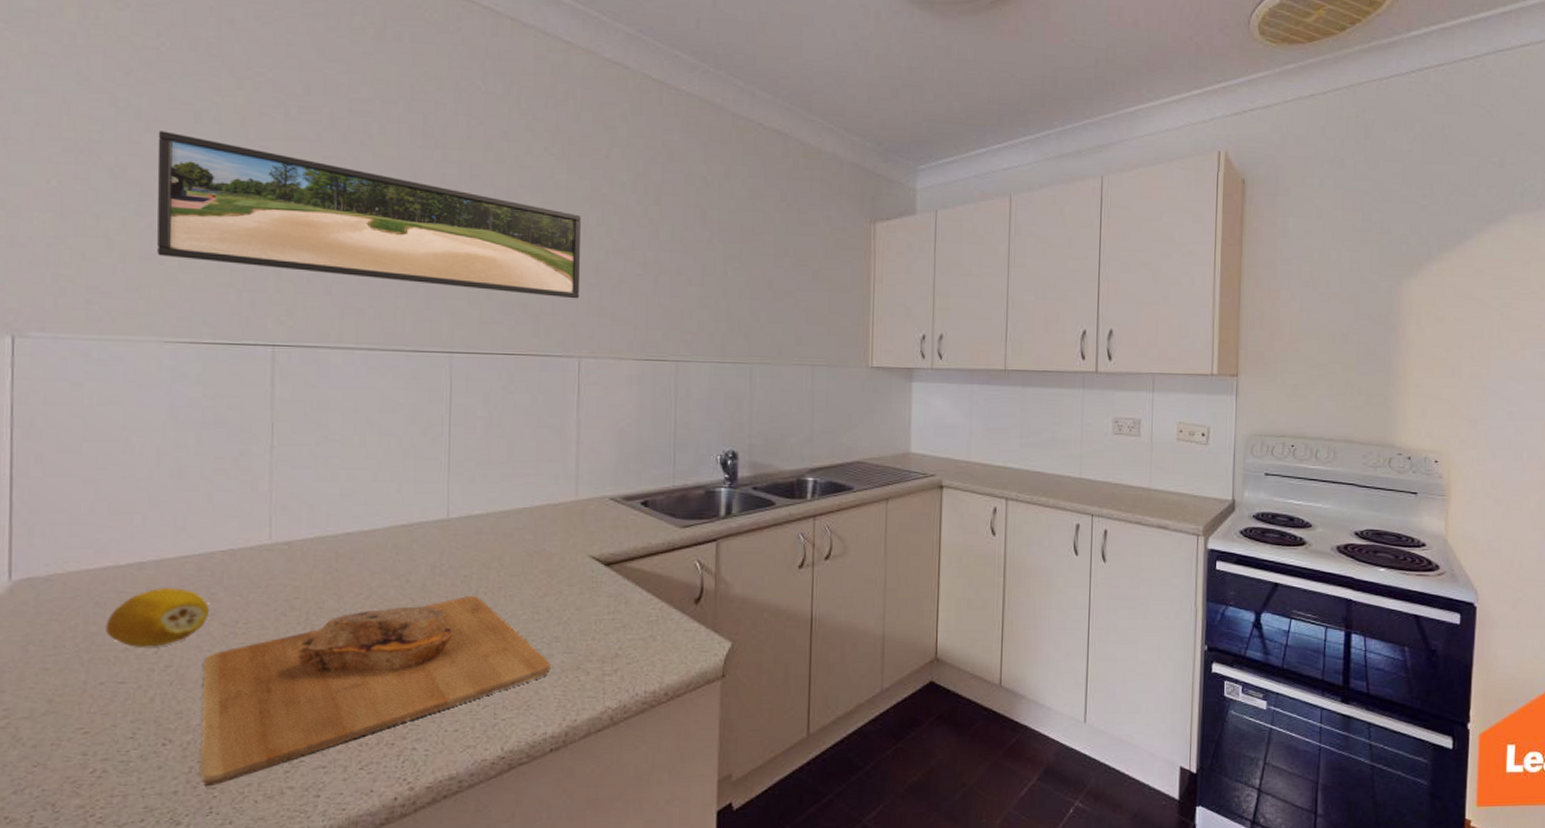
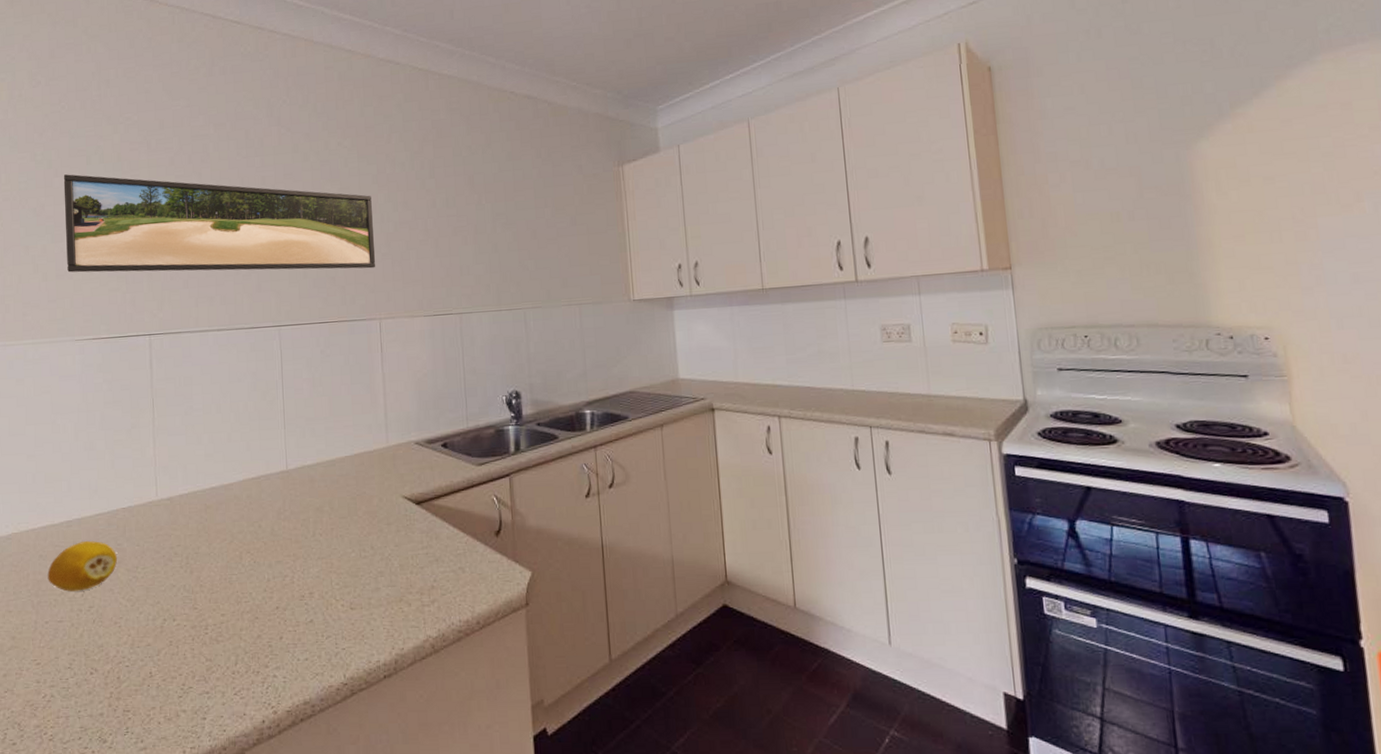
cutting board: present [199,595,550,786] -> none [115,536,378,709]

